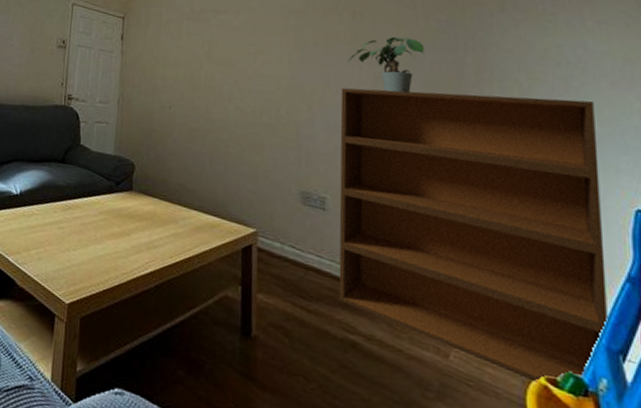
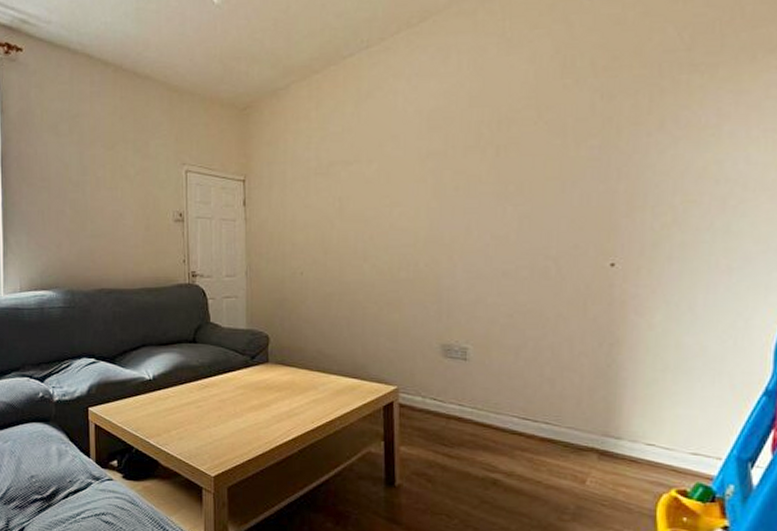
bookshelf: present [338,88,608,383] -> none [480,219,751,495]
potted plant: present [348,36,424,93] -> none [491,170,574,231]

